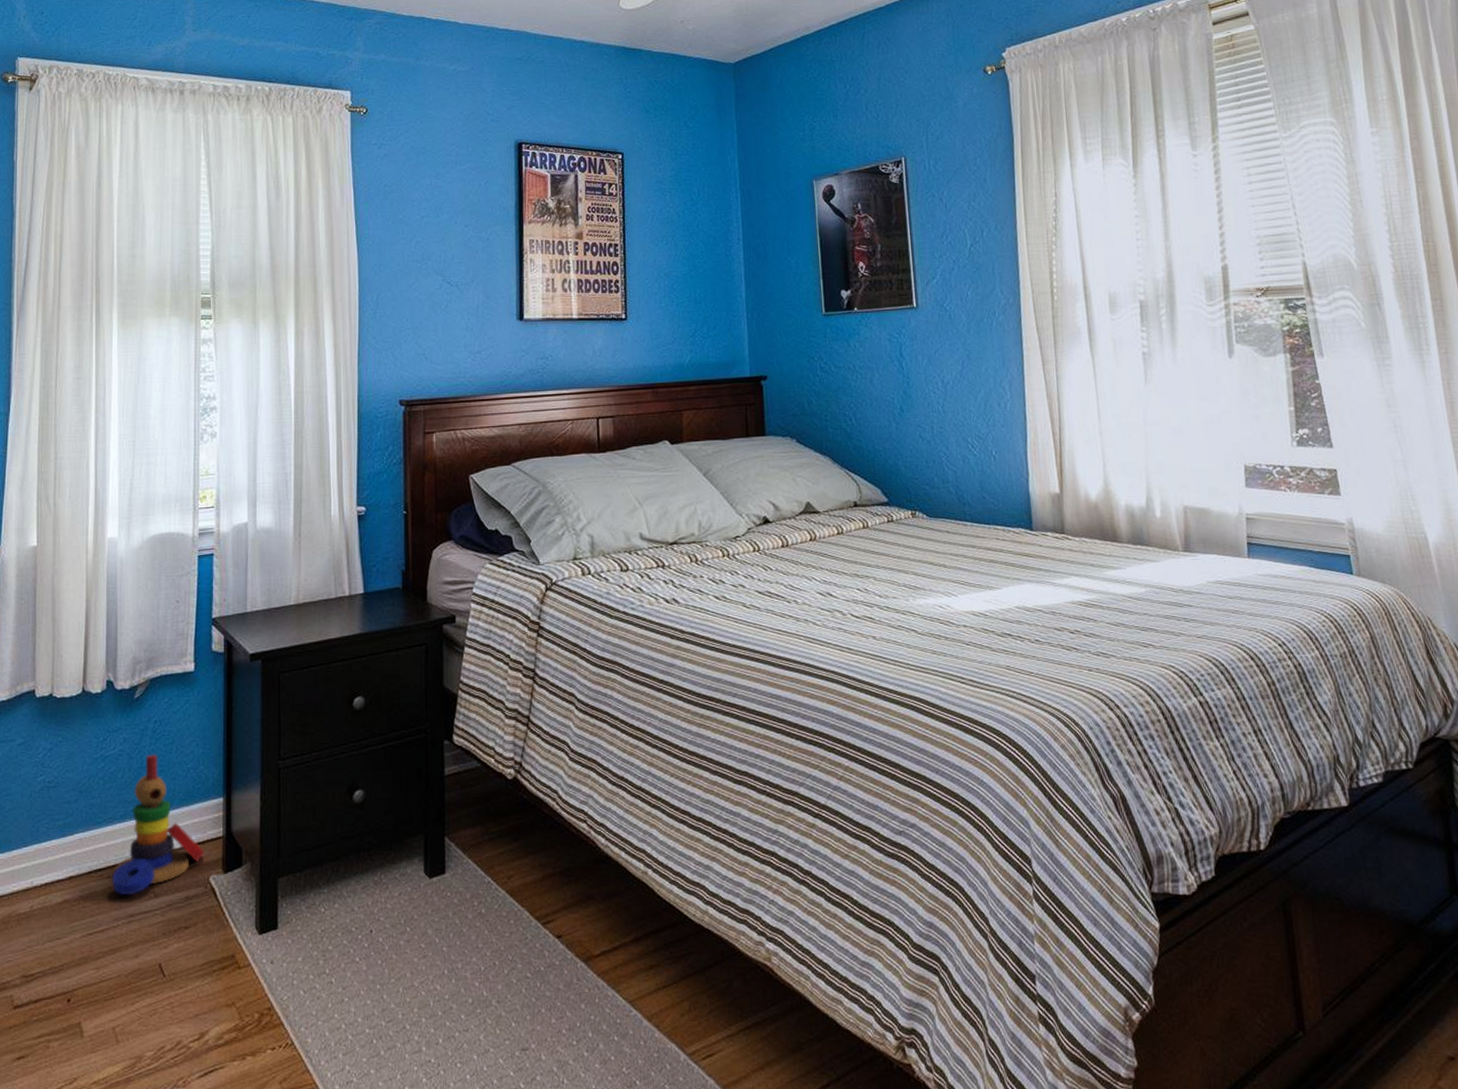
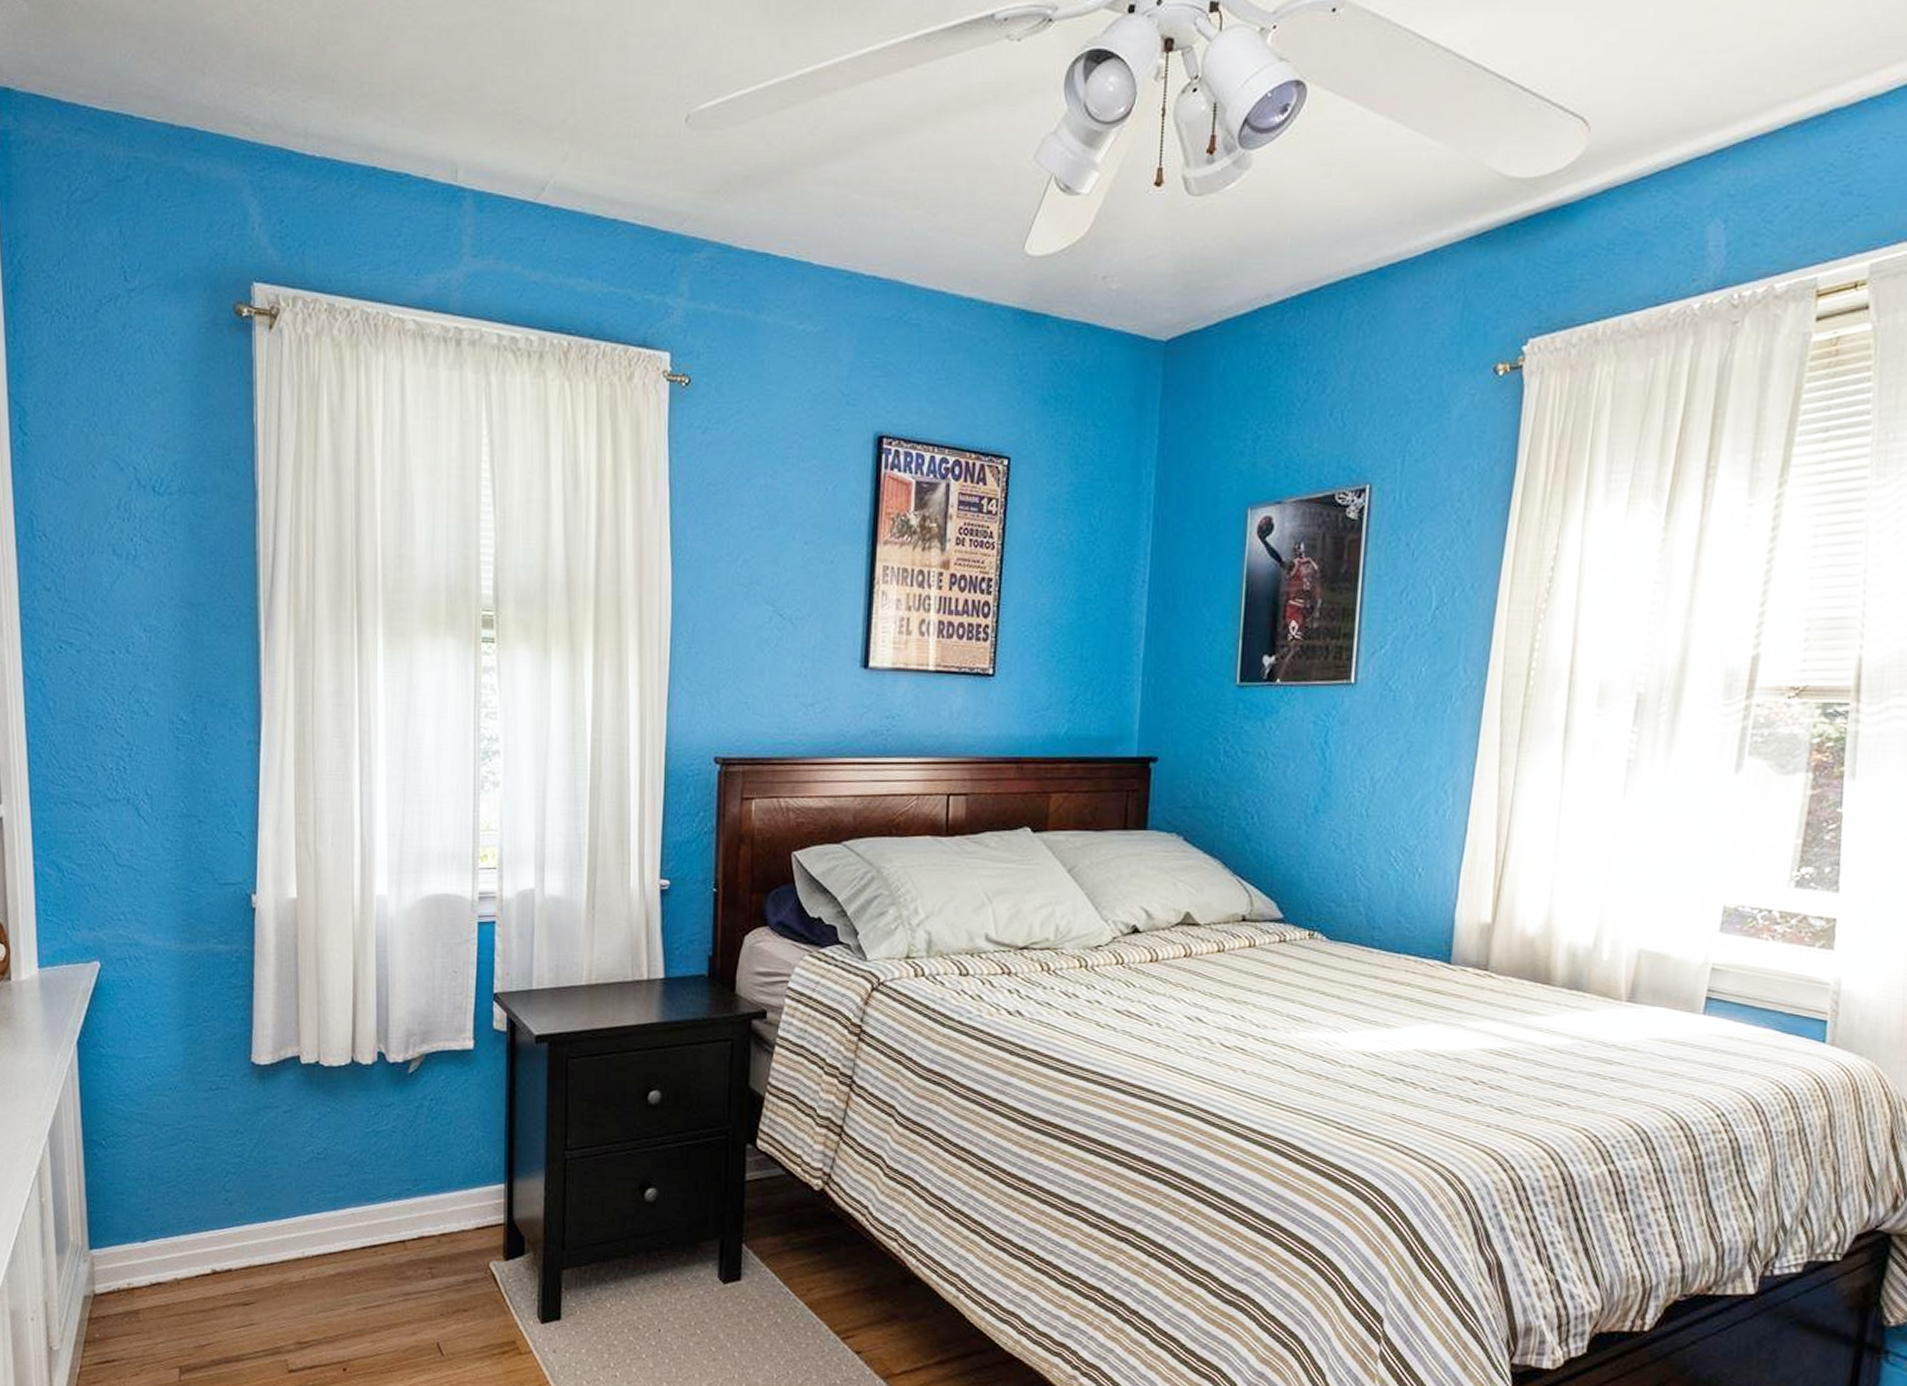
stacking toy: present [111,754,204,896] -> none [386,1133,484,1274]

